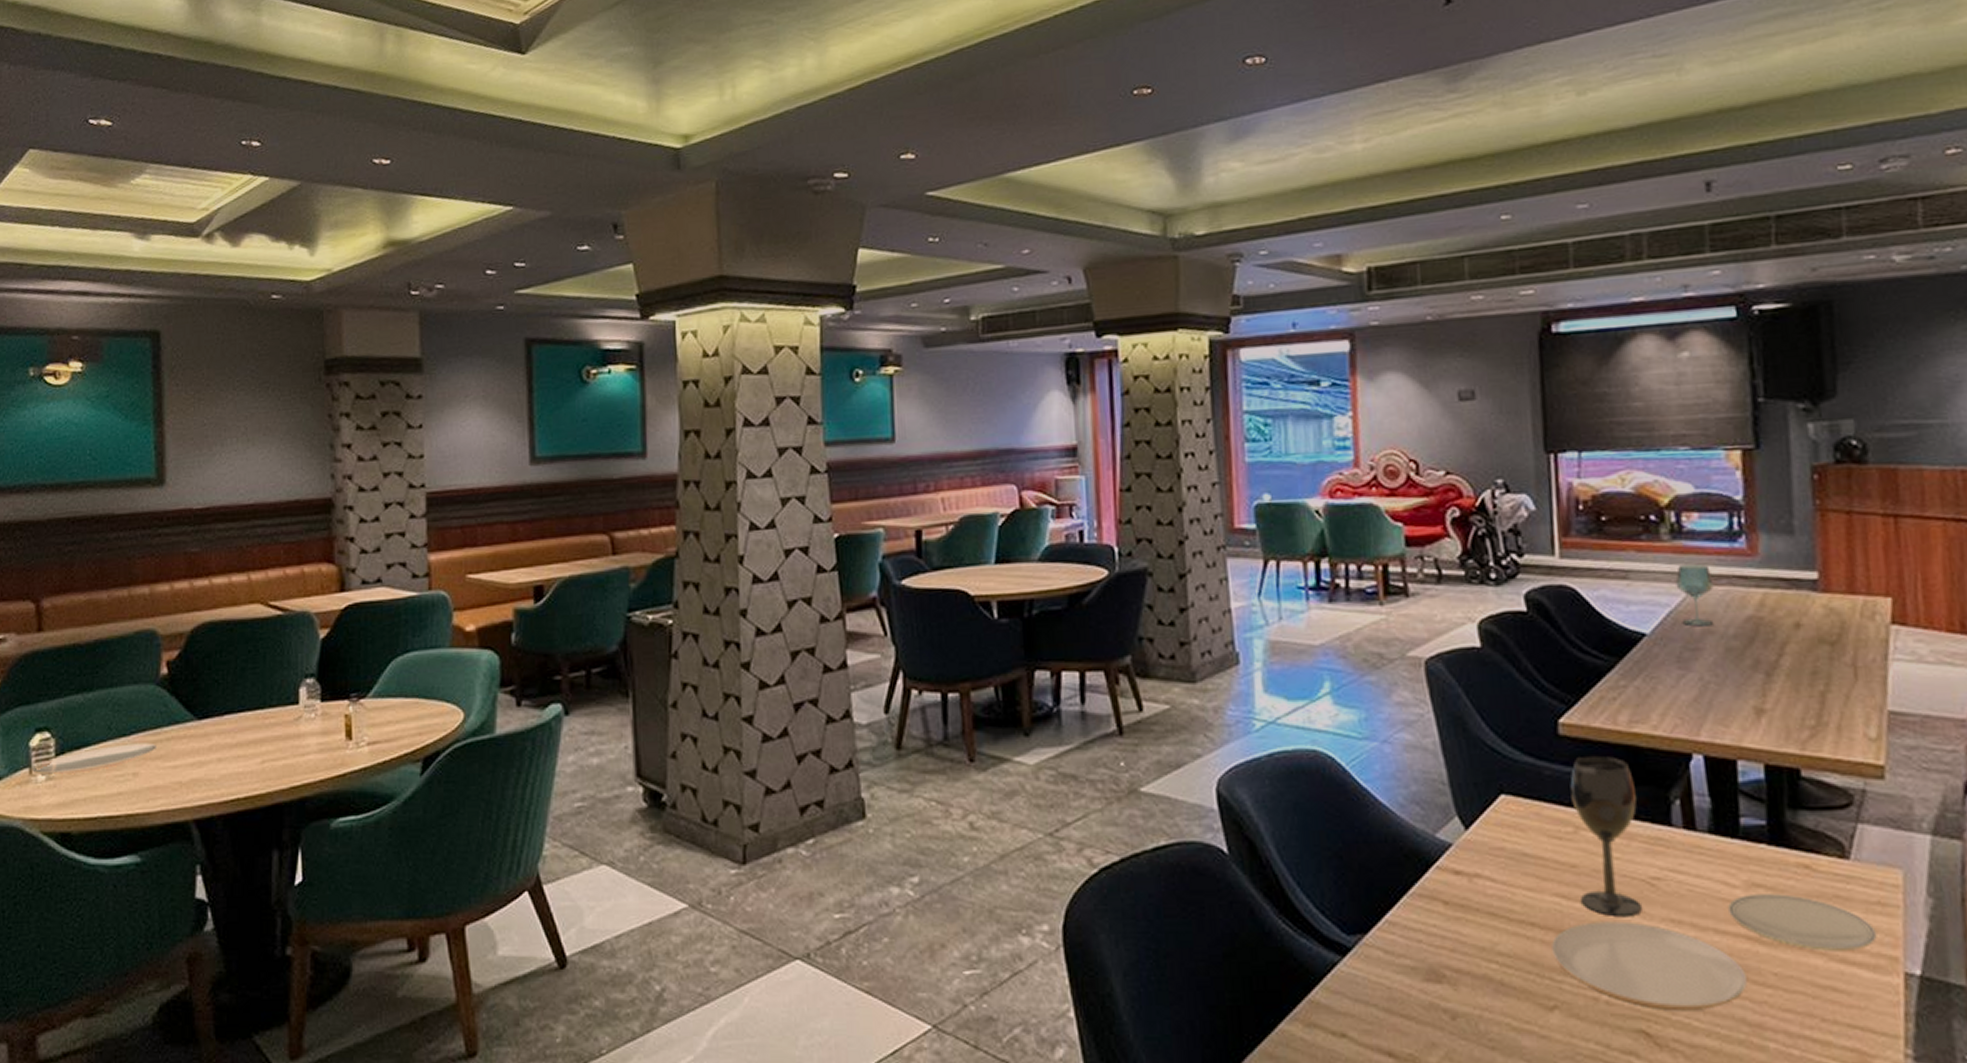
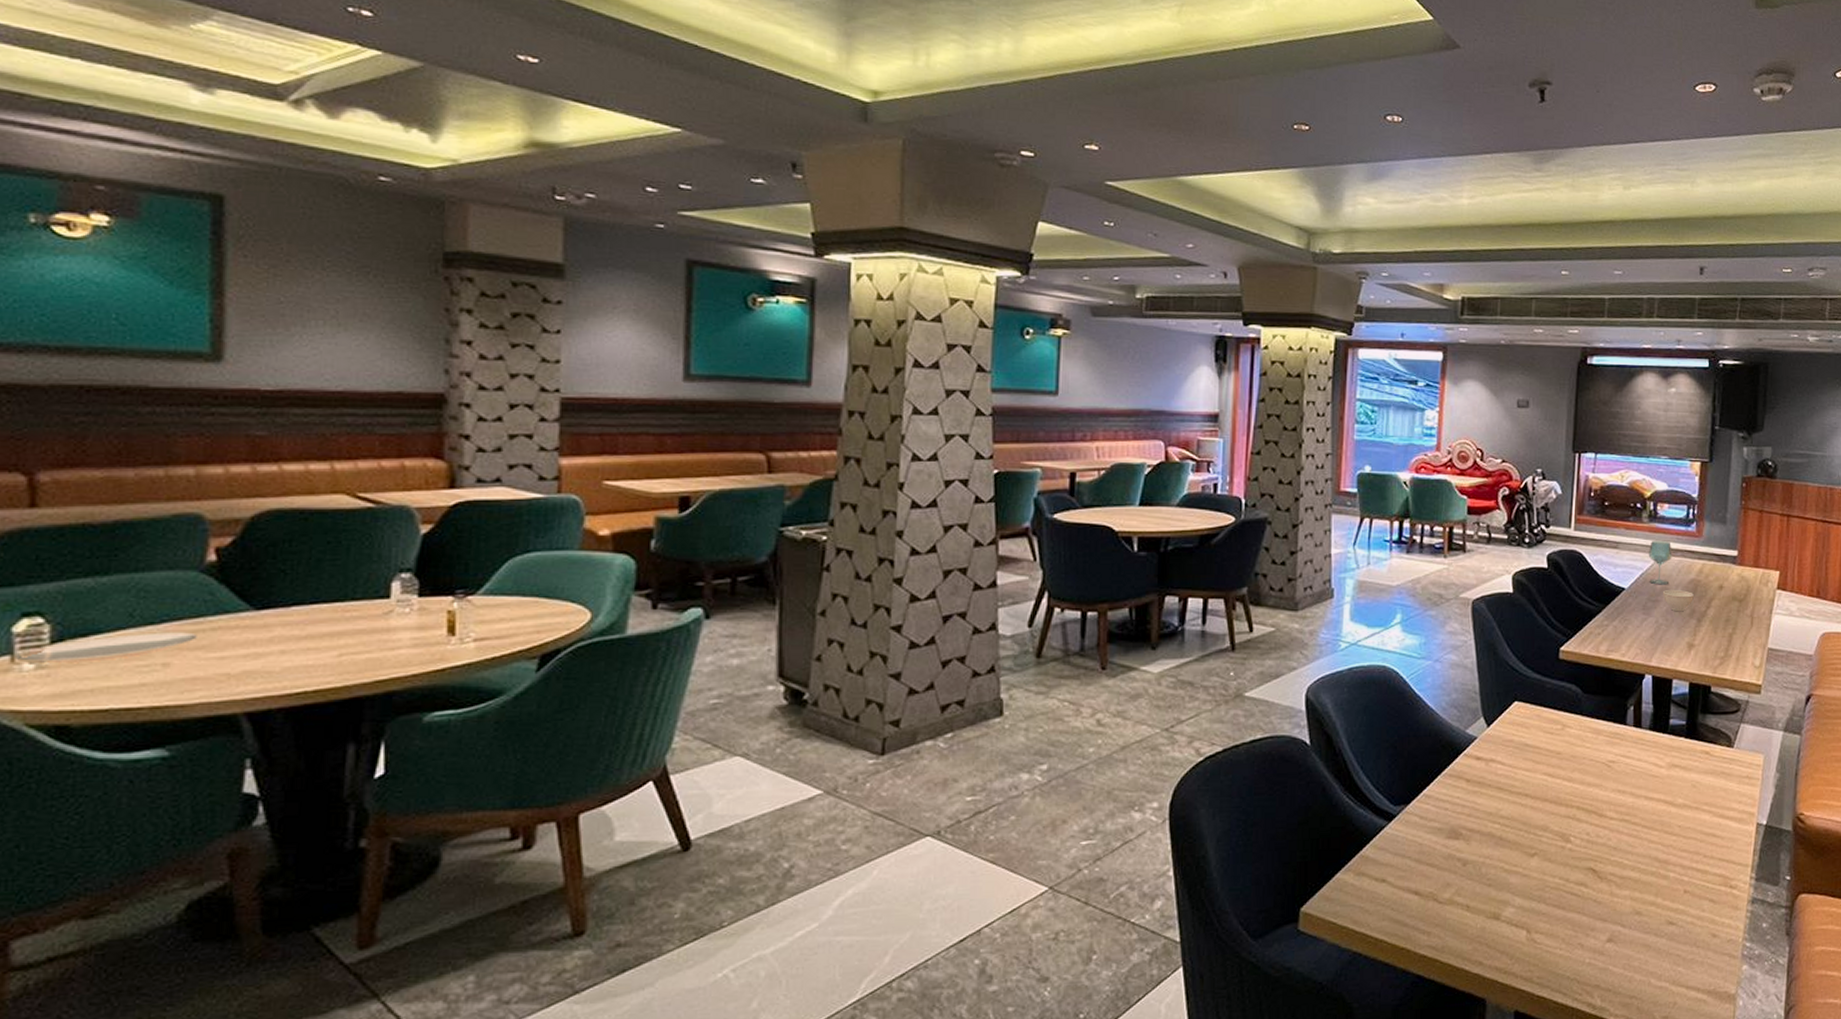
plate: present [1551,921,1747,1012] -> none [1538,792,1661,854]
wine glass: present [1570,755,1642,916] -> none [1561,674,1606,788]
bowl: none [1704,632,1755,664] -> present [1662,590,1694,612]
plate: present [1728,894,1877,951] -> none [1656,772,1744,810]

